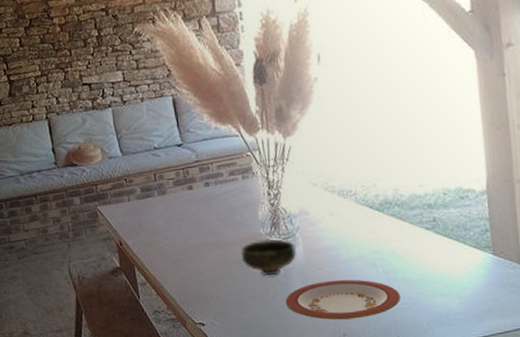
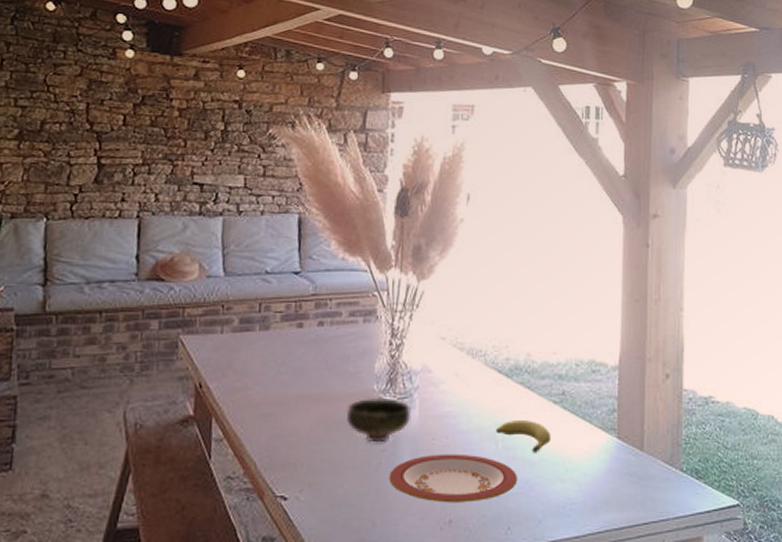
fruit: none [375,246,428,274] -> present [496,421,552,453]

